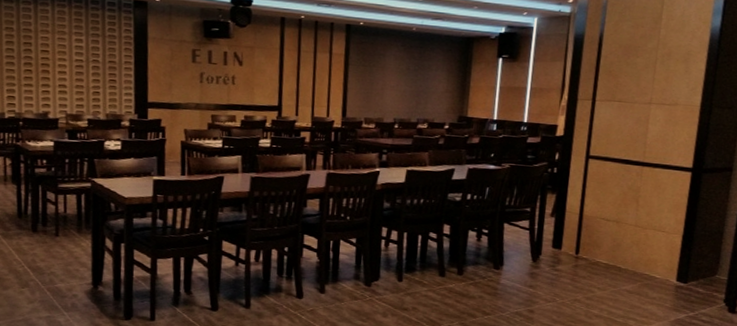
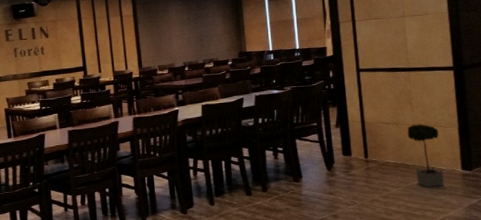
potted tree: none [626,225,661,296] -> present [407,124,444,187]

